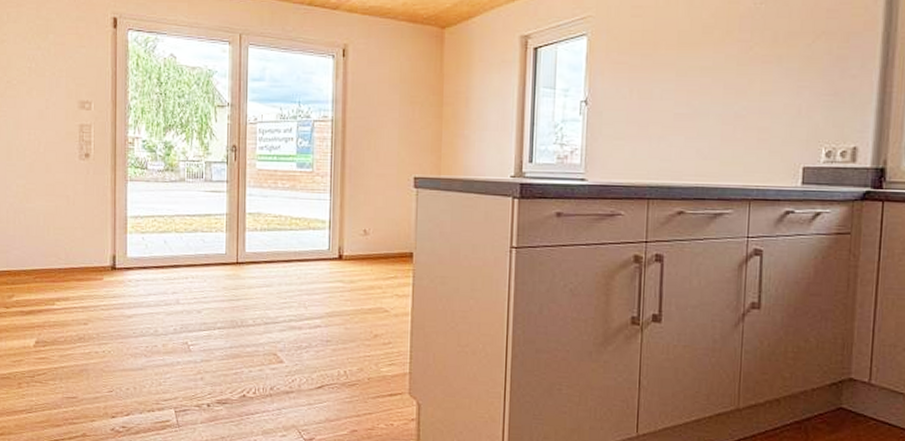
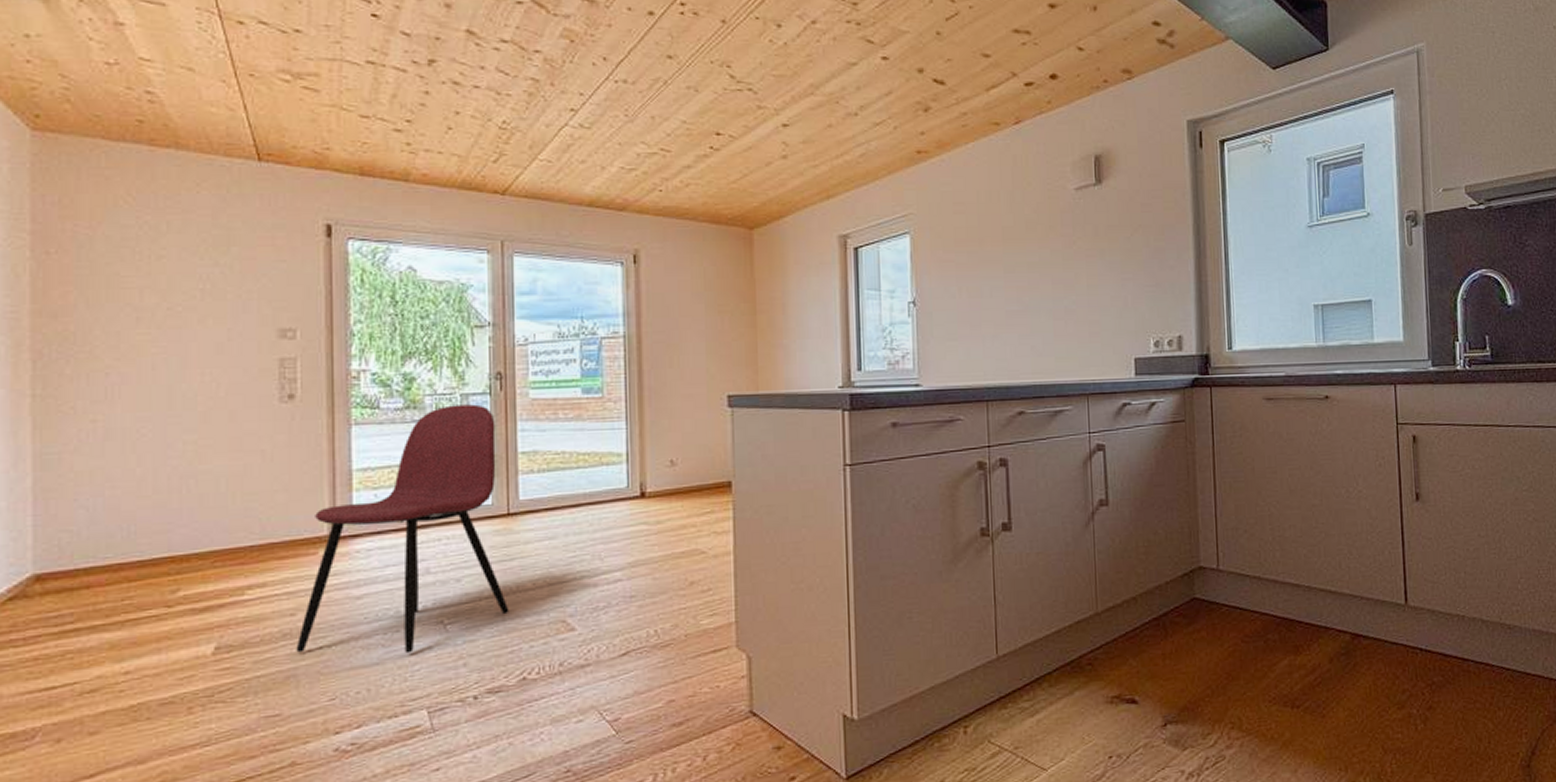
dining chair: none [87,170,235,364] -> present [296,404,509,654]

